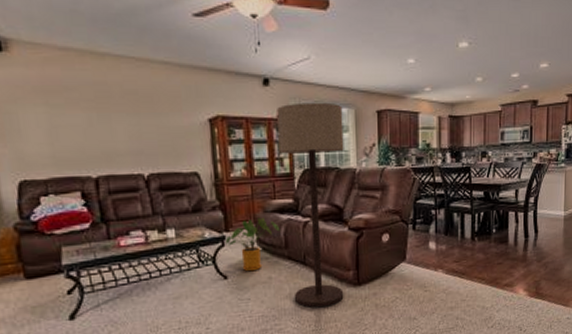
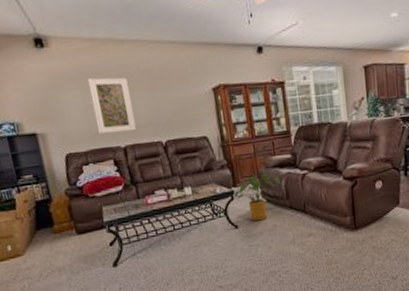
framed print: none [56,94,114,161] -> present [87,77,137,133]
floor lamp: present [277,102,344,308] -> none [271,62,343,251]

